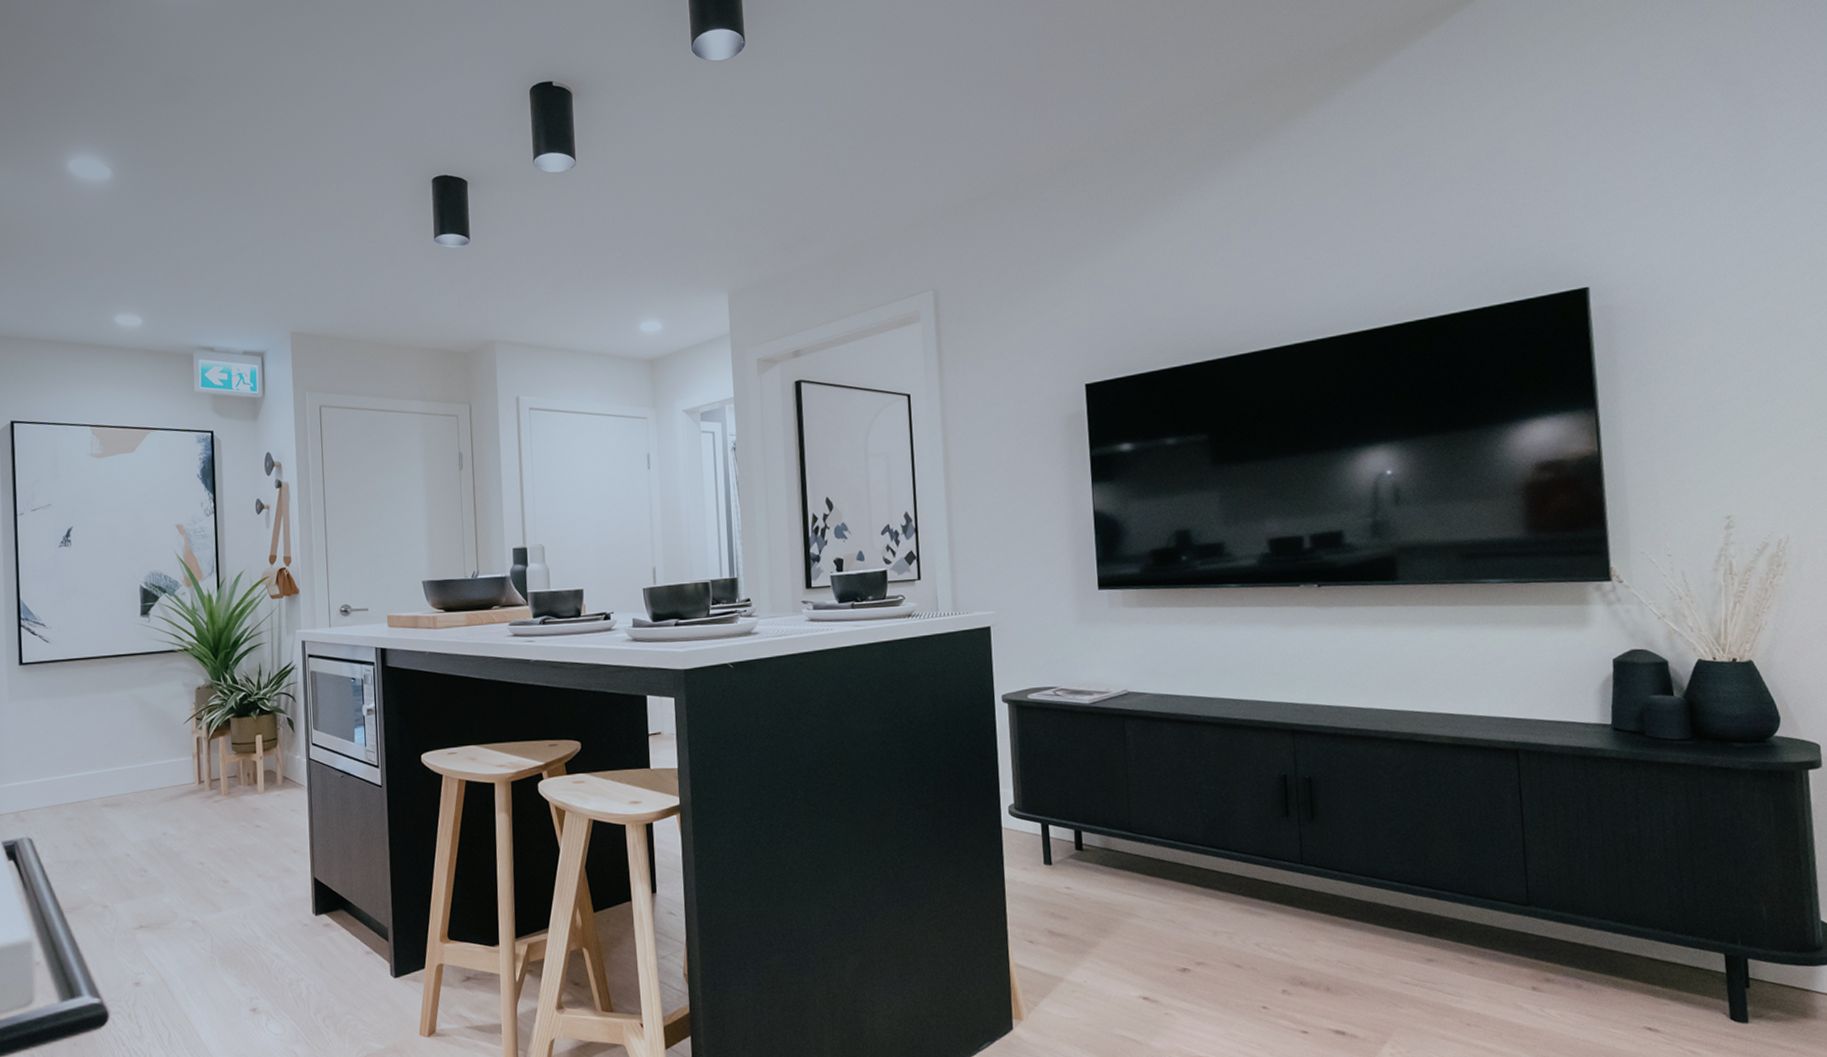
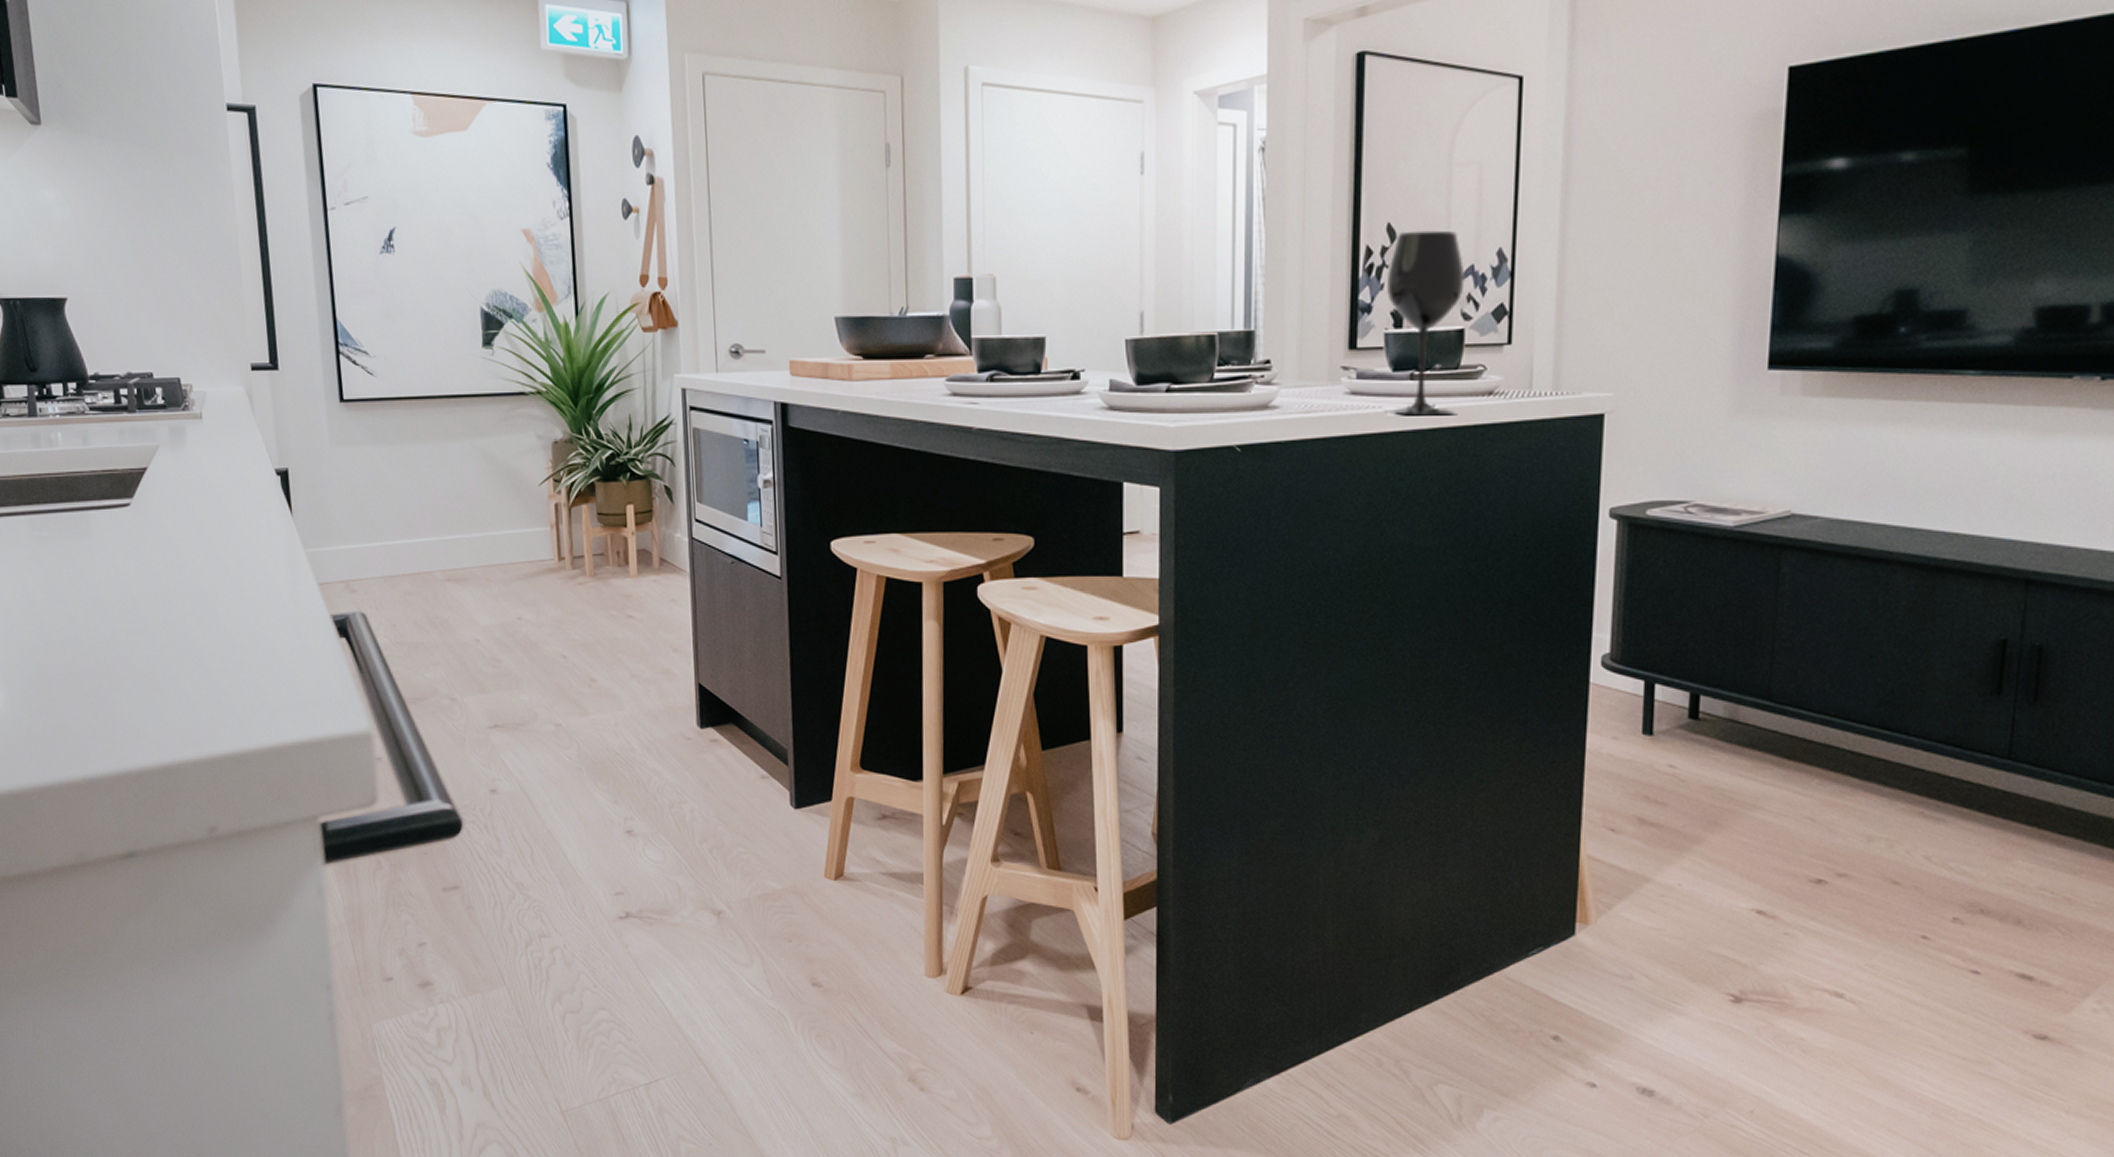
wineglass: none [828,501,887,634] -> present [1383,230,1465,414]

